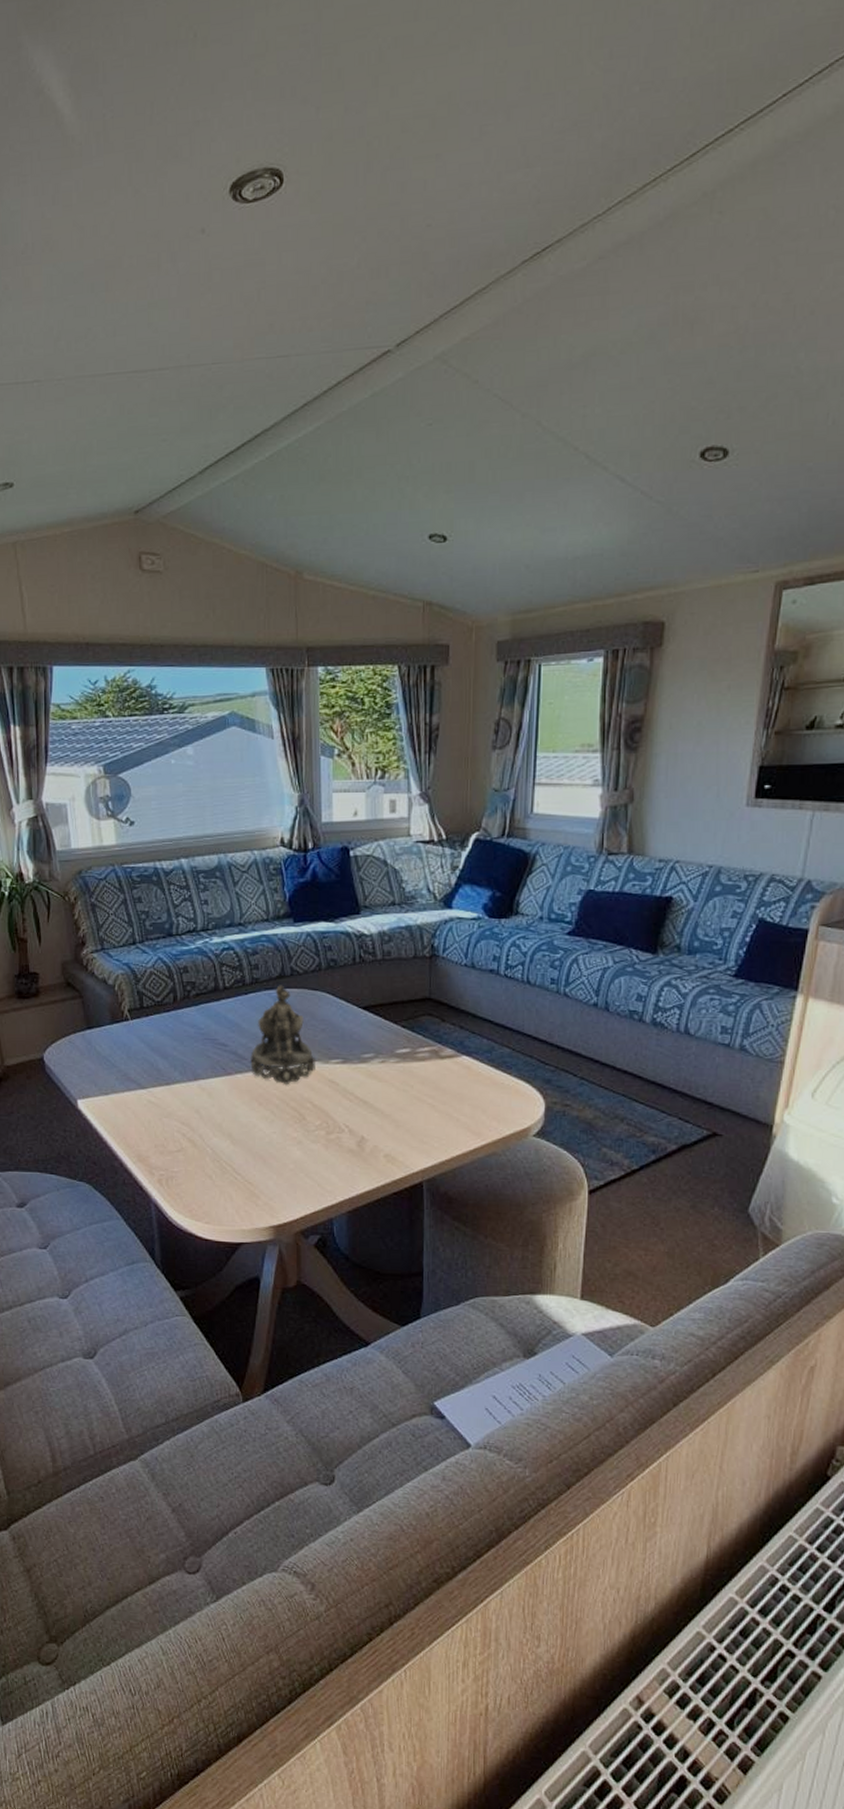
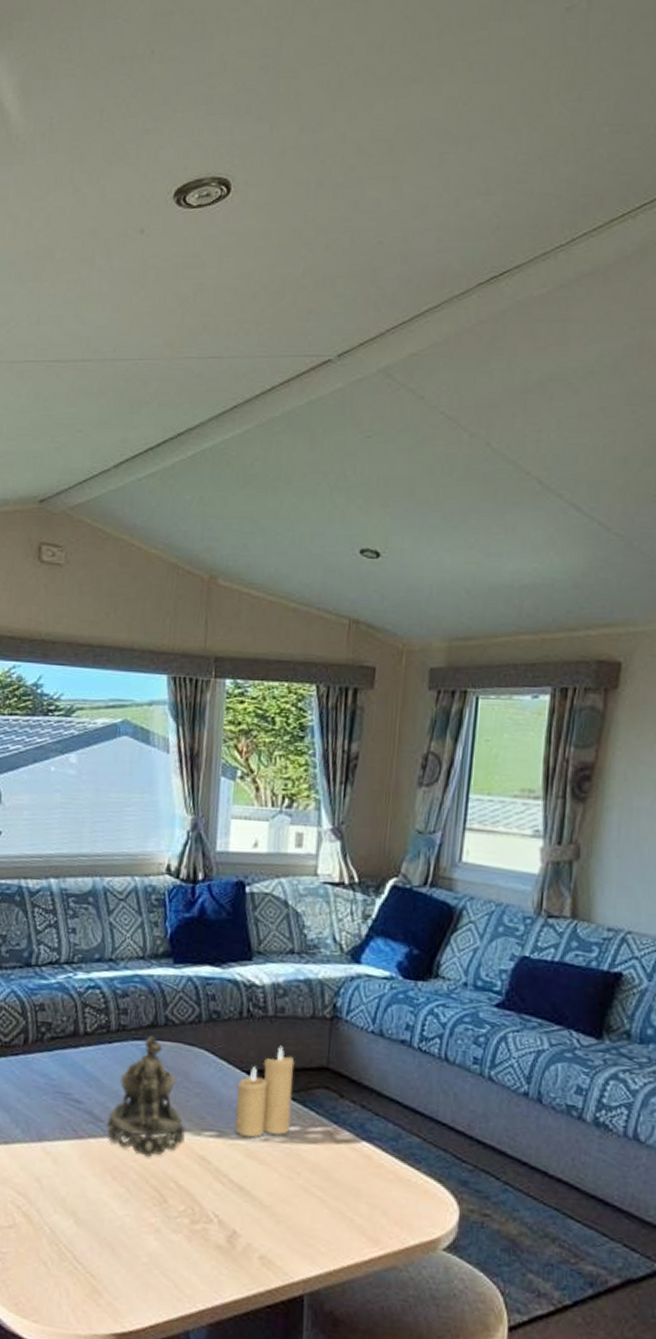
candle: none [355,983,403,1061] -> present [235,1045,295,1137]

